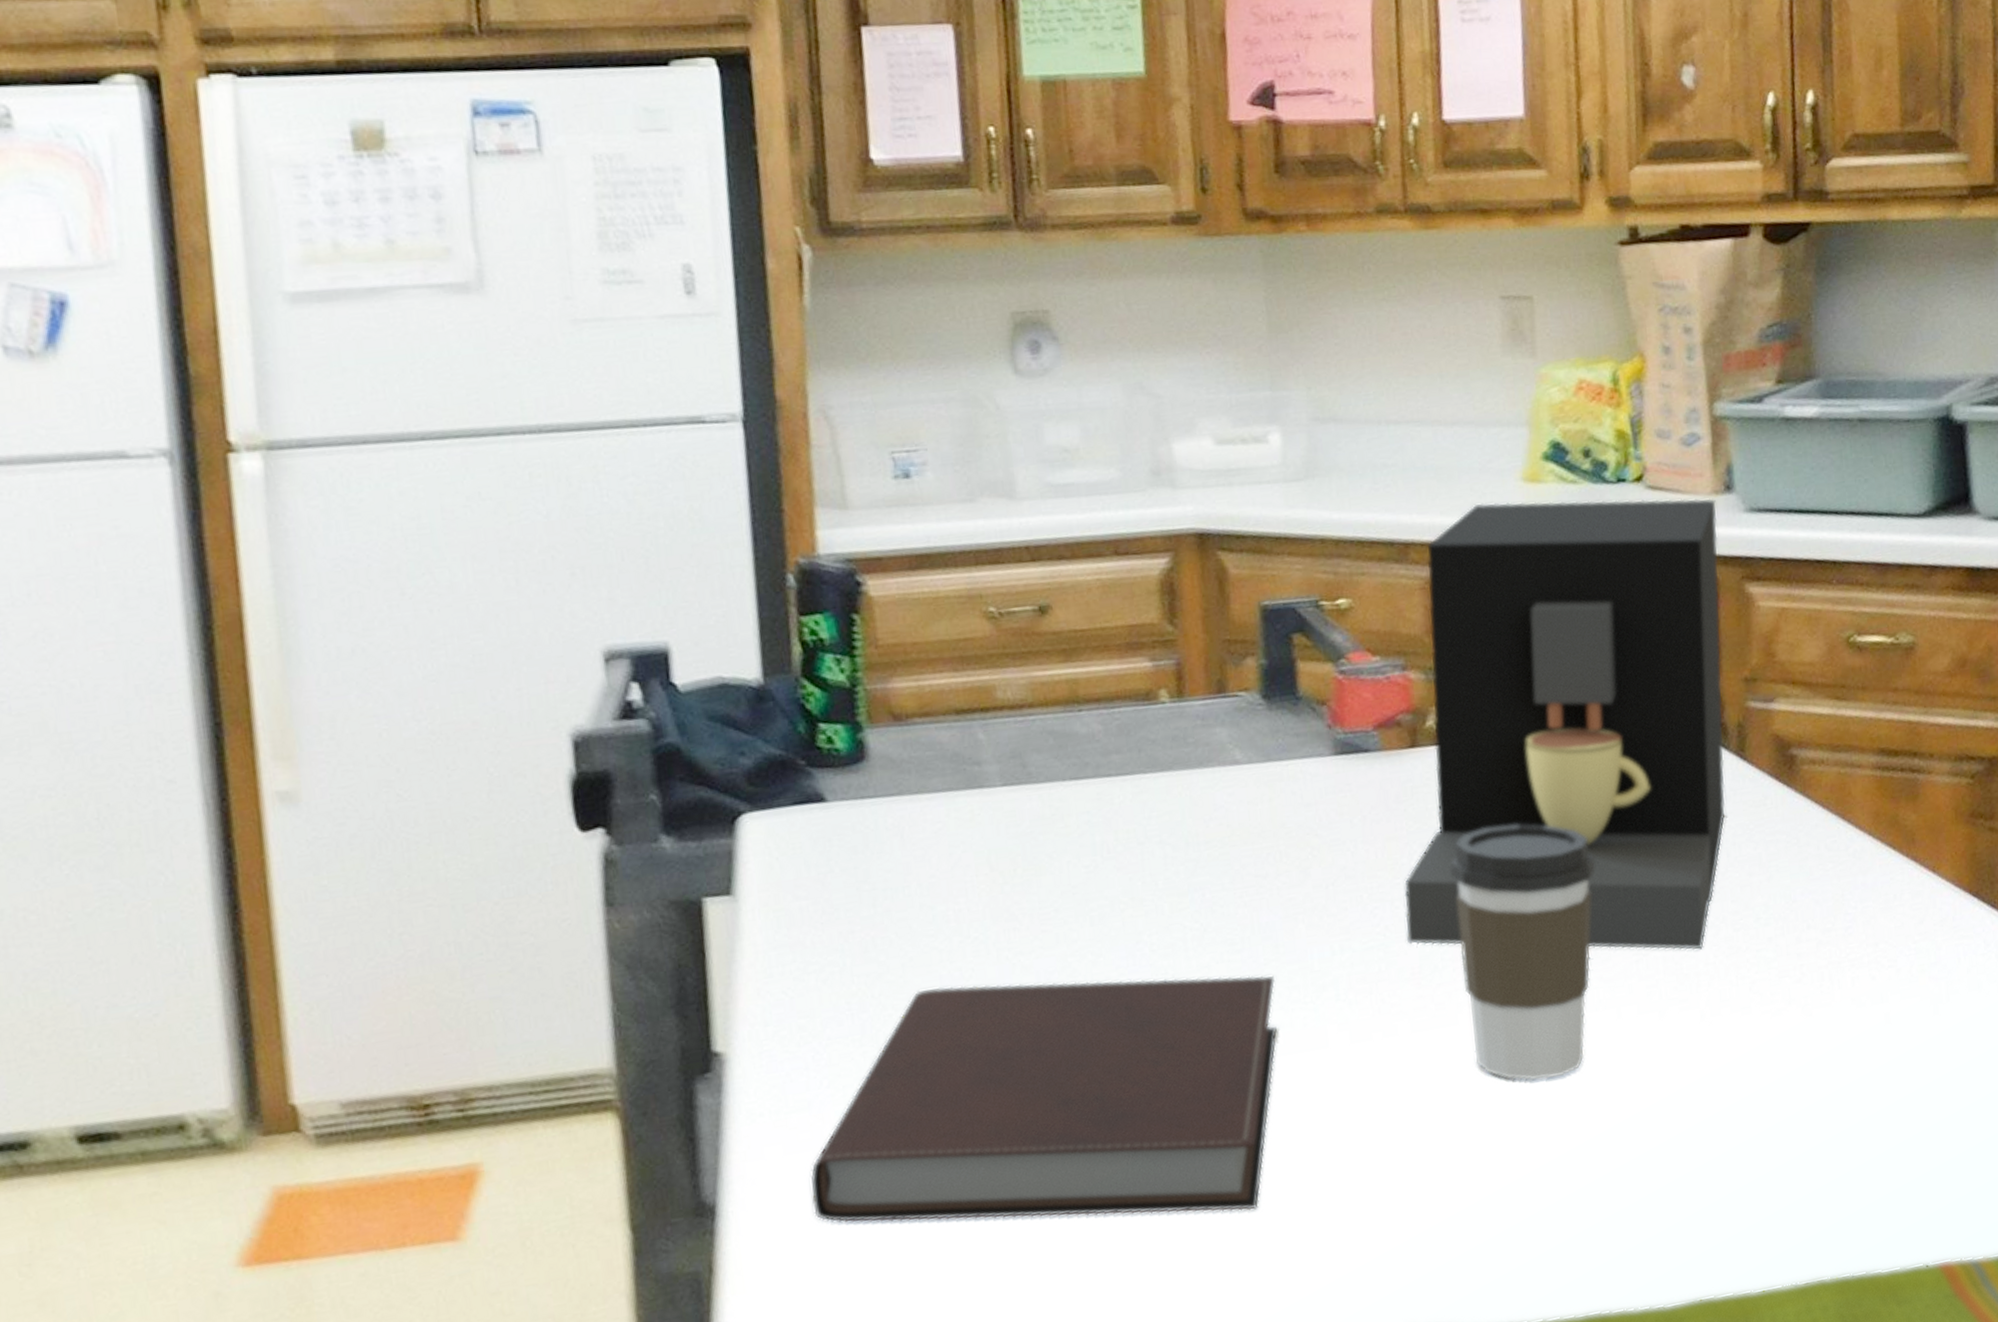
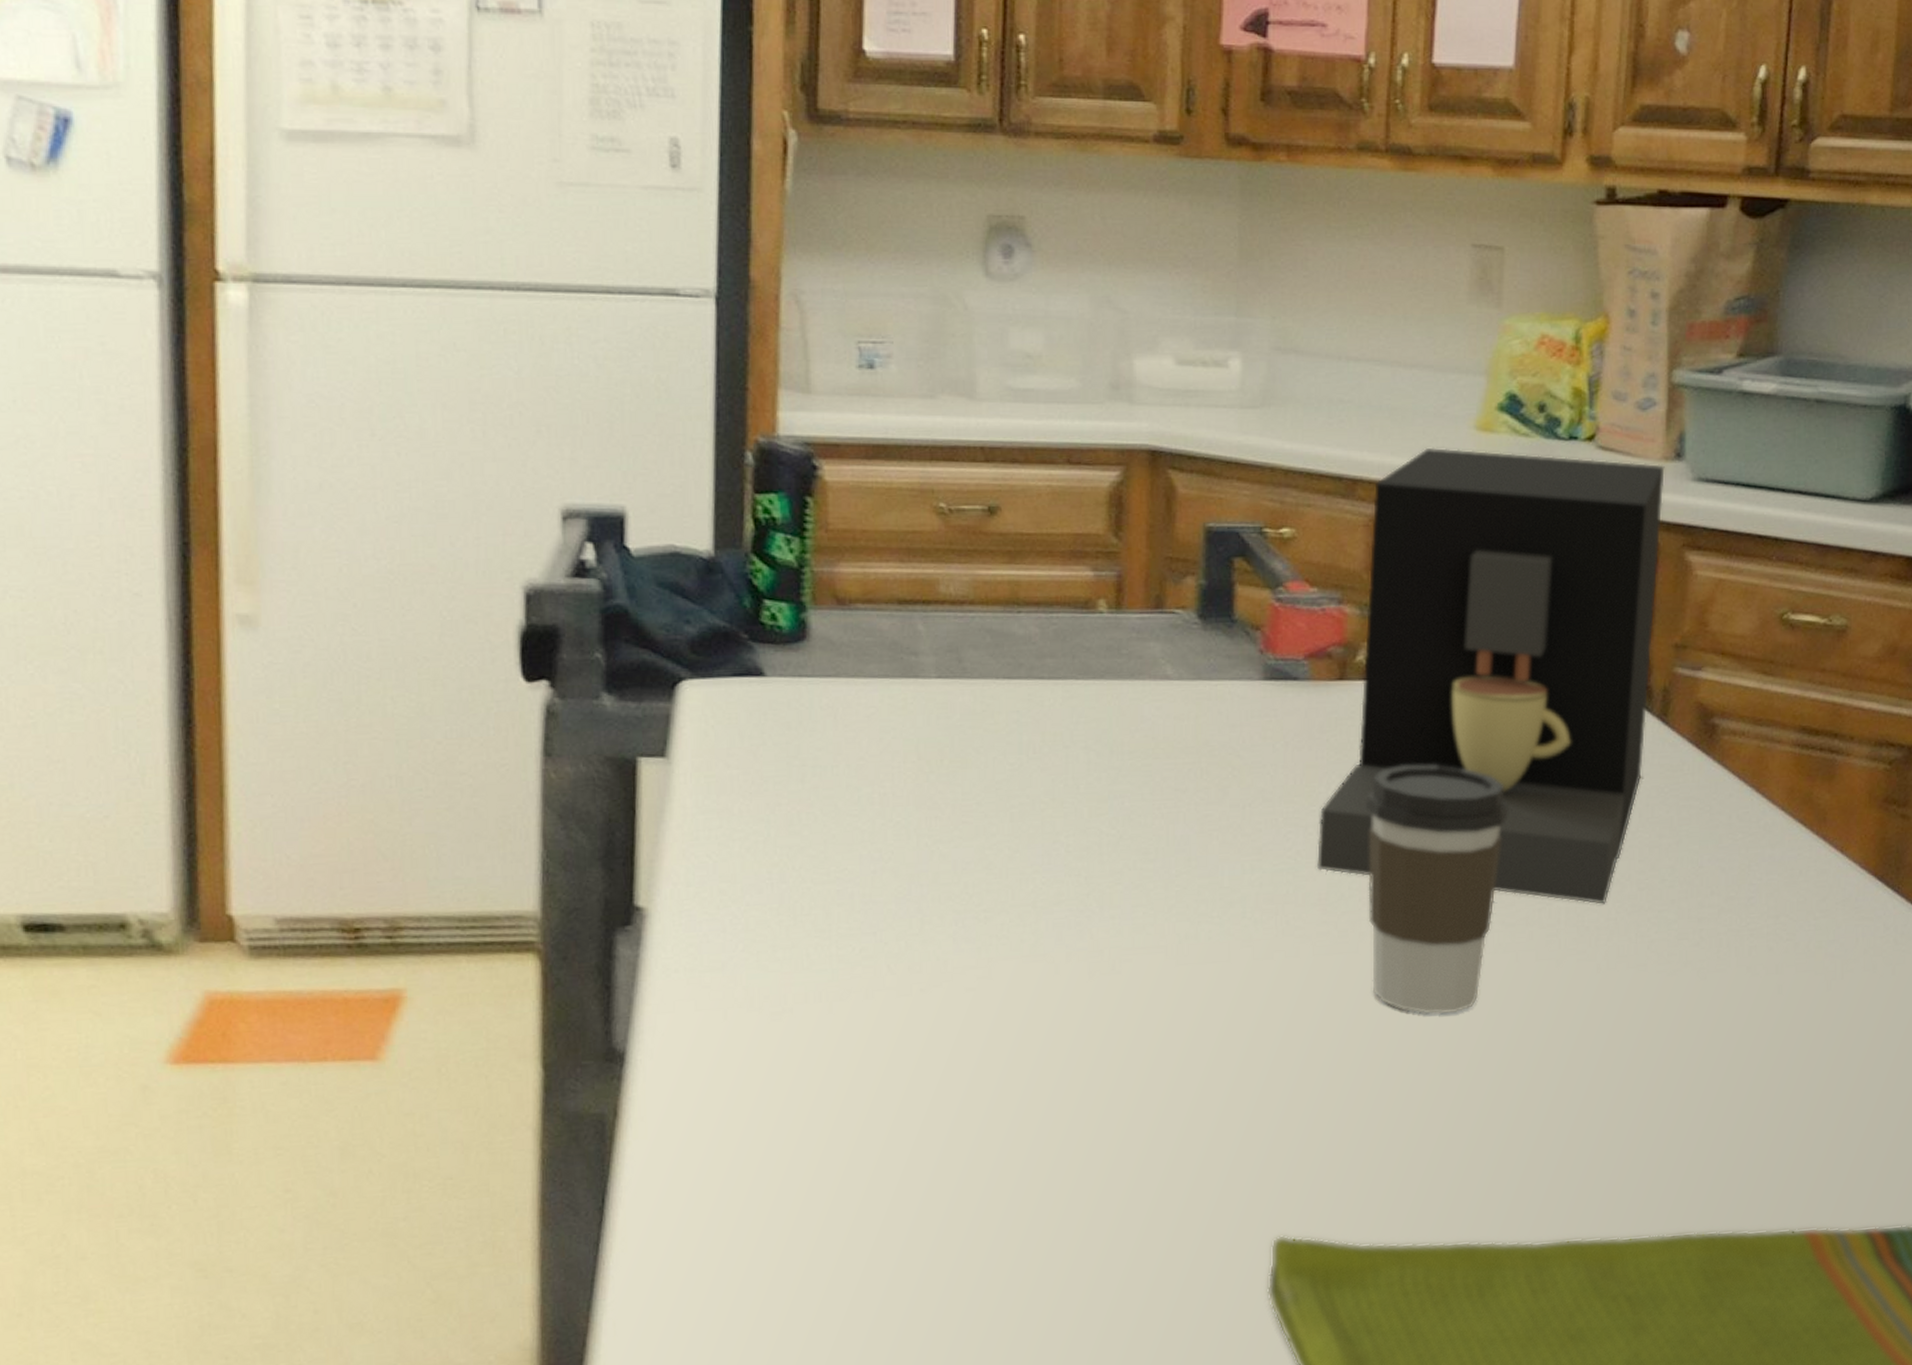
notebook: present [811,975,1277,1223] -> none [718,866,1185,1111]

